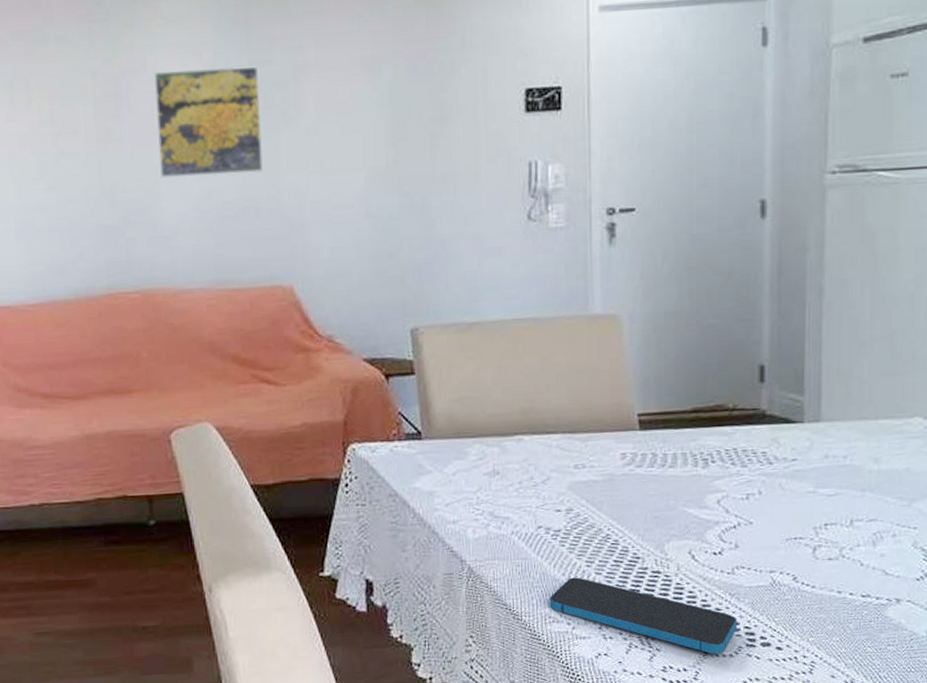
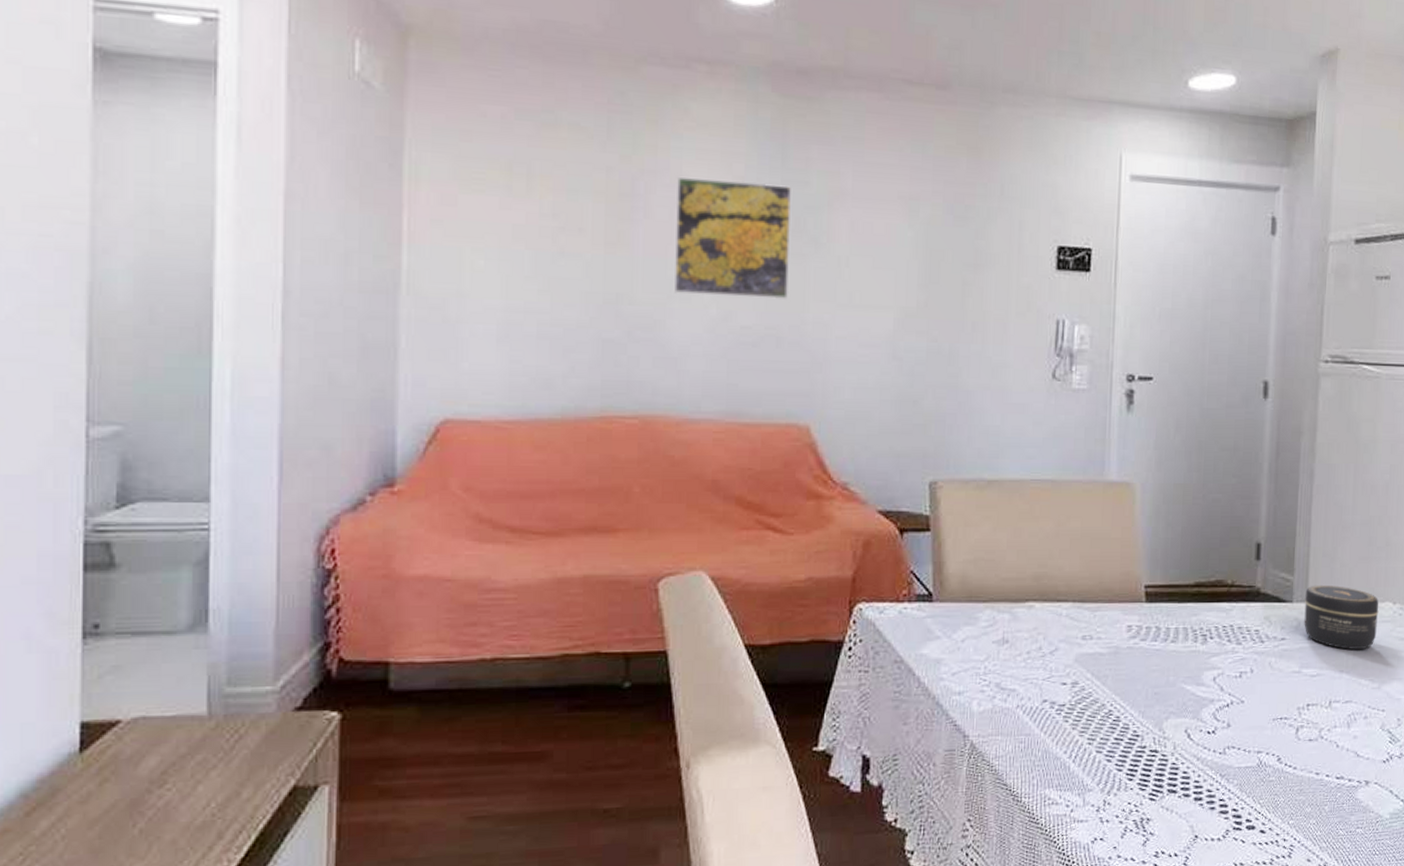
smartphone: present [549,577,738,654] -> none [1049,755,1226,838]
jar: none [818,403,906,468] -> present [1304,584,1379,650]

